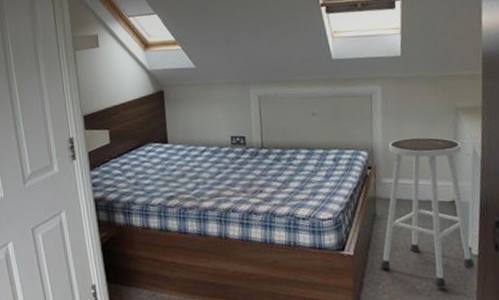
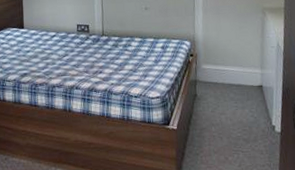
stool: present [380,137,475,288] -> none [199,31,278,159]

